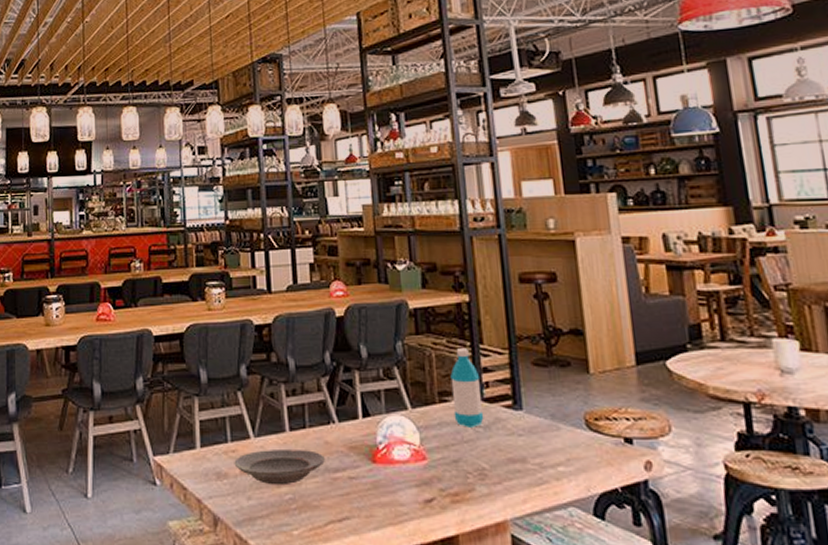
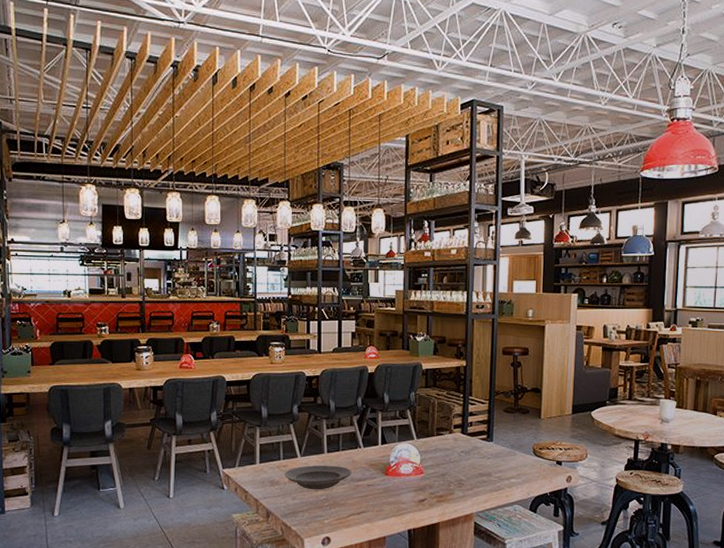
water bottle: present [450,349,484,428] -> none [446,399,466,453]

